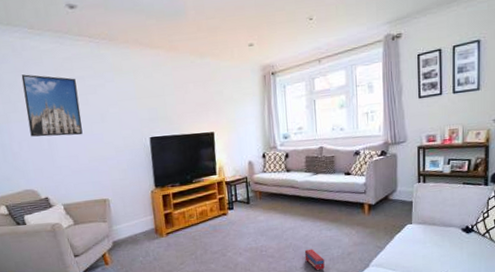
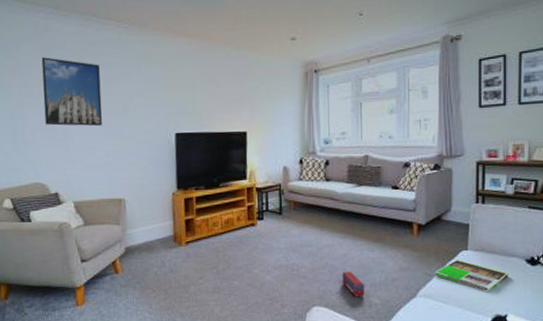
magazine: none [384,232,448,259] -> present [434,259,510,292]

